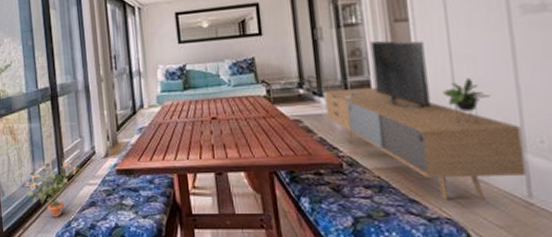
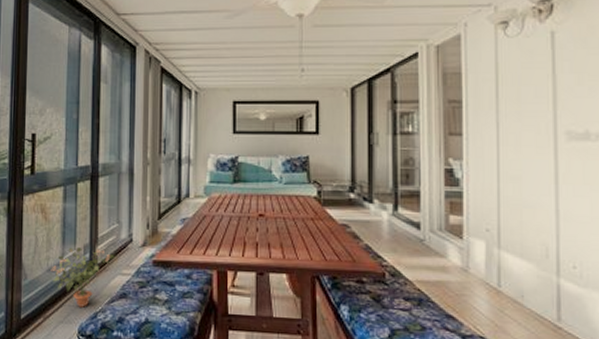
media console: present [324,40,526,202] -> none [374,151,557,322]

